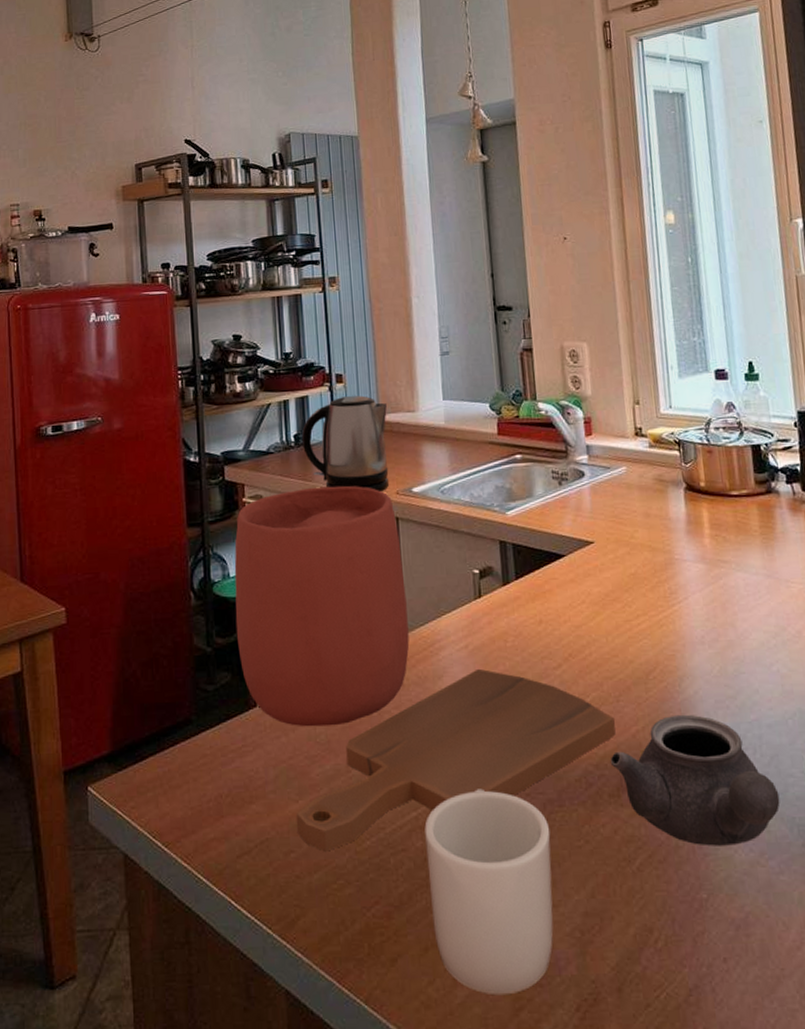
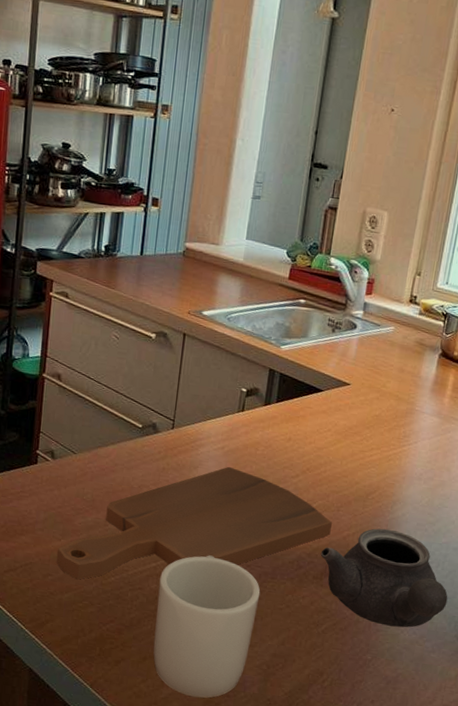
ceramic pot: present [234,485,410,727] -> none [28,293,184,490]
kettle: present [301,395,390,491] -> none [111,219,194,309]

